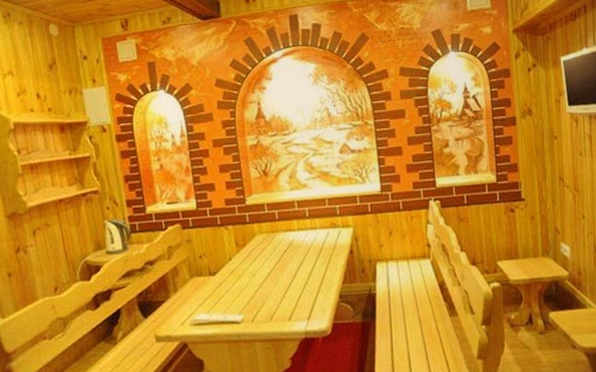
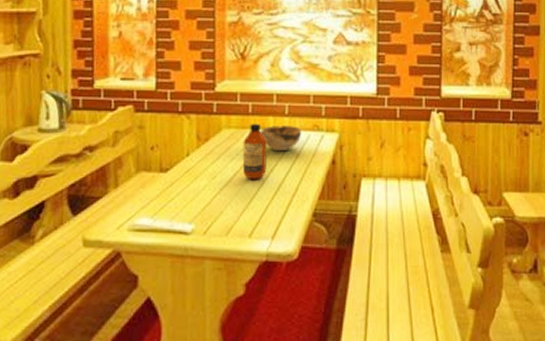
bottle: none [274,227,297,274] -> present [242,123,267,180]
decorative bowl: none [288,226,323,249] -> present [261,126,302,152]

